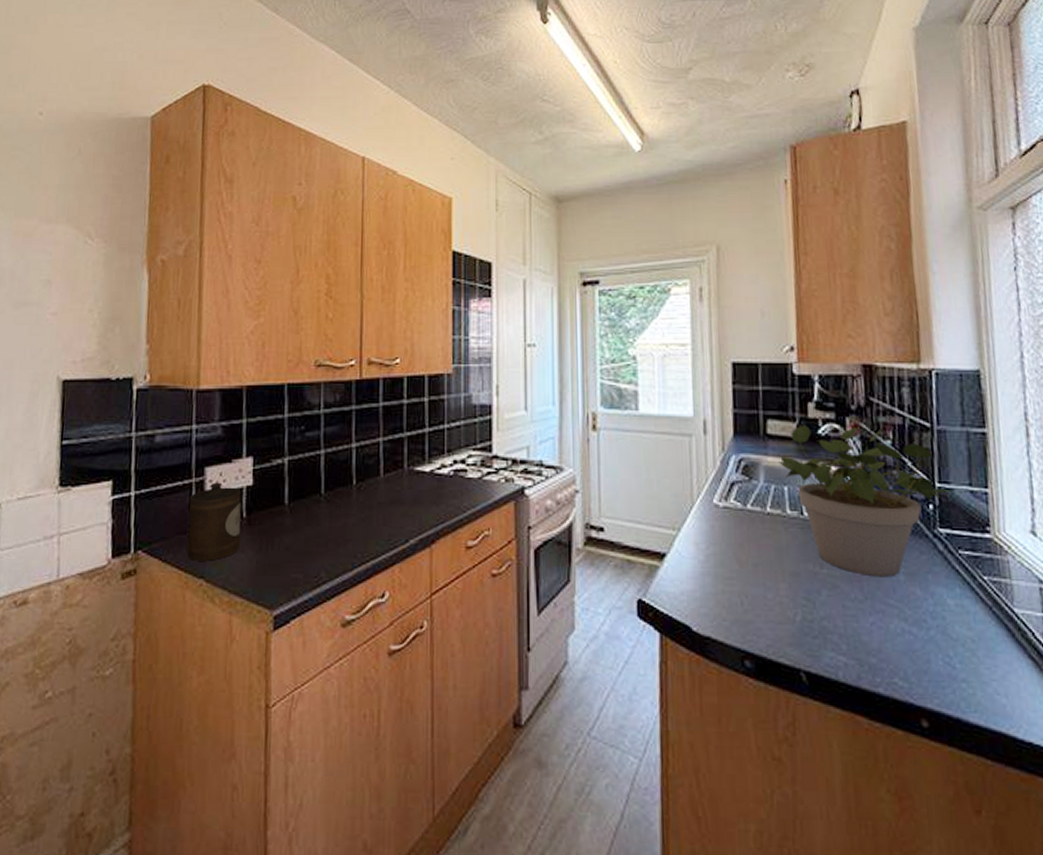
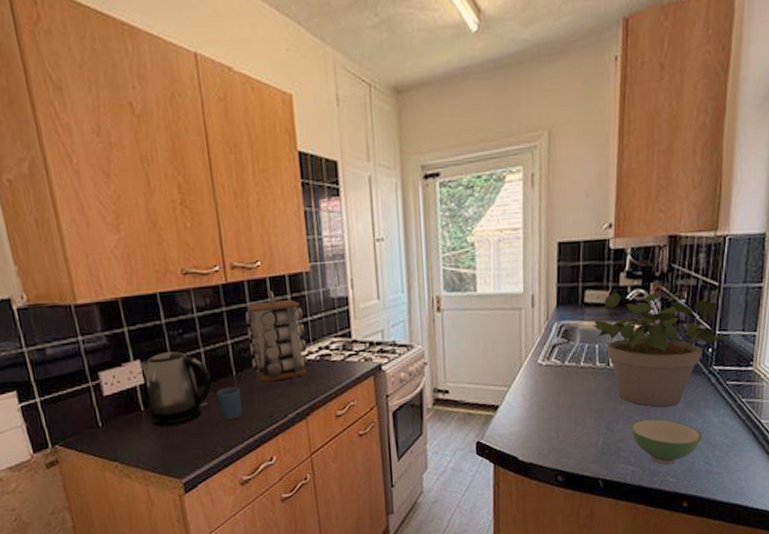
canister: present [187,482,242,561] -> none [90,384,144,449]
kettle: none [251,451,327,541] -> present [140,351,212,428]
mug: none [330,498,359,539] -> present [216,386,243,420]
spice rack: none [375,391,440,497] -> present [245,290,309,383]
bowl: none [837,592,936,661] -> present [630,419,702,465]

